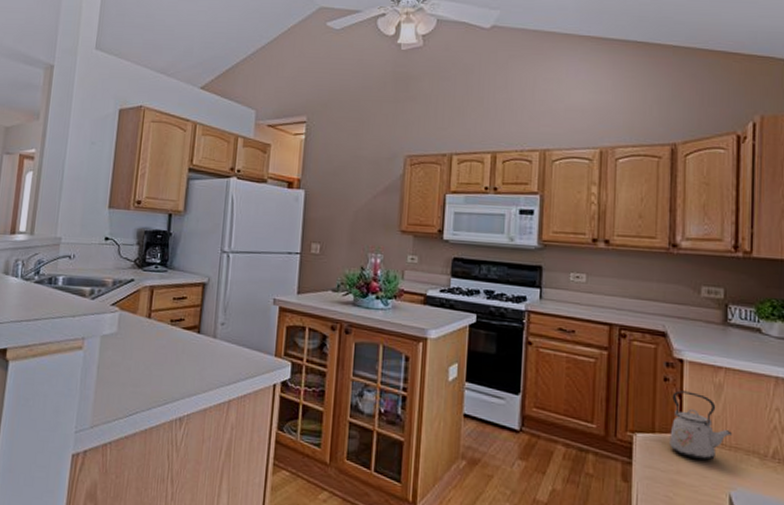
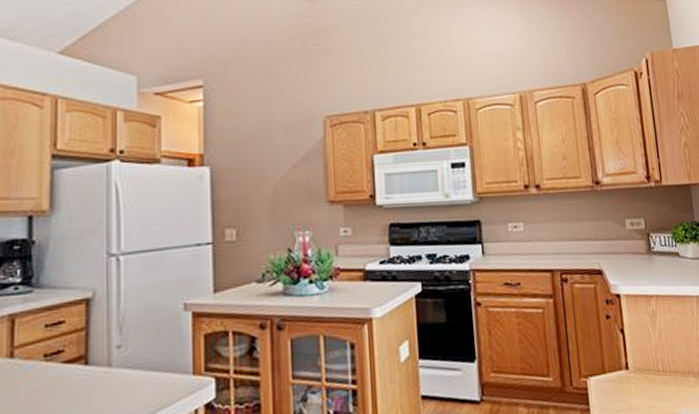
kettle: present [669,390,733,461] -> none [615,325,671,392]

